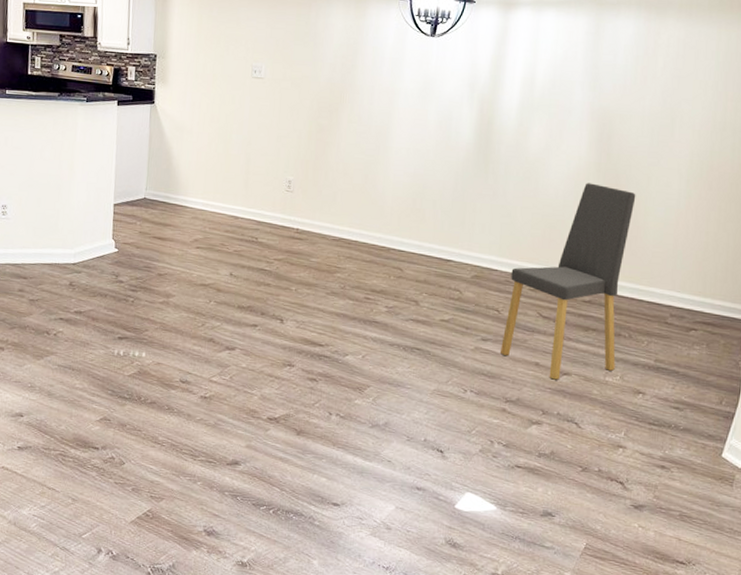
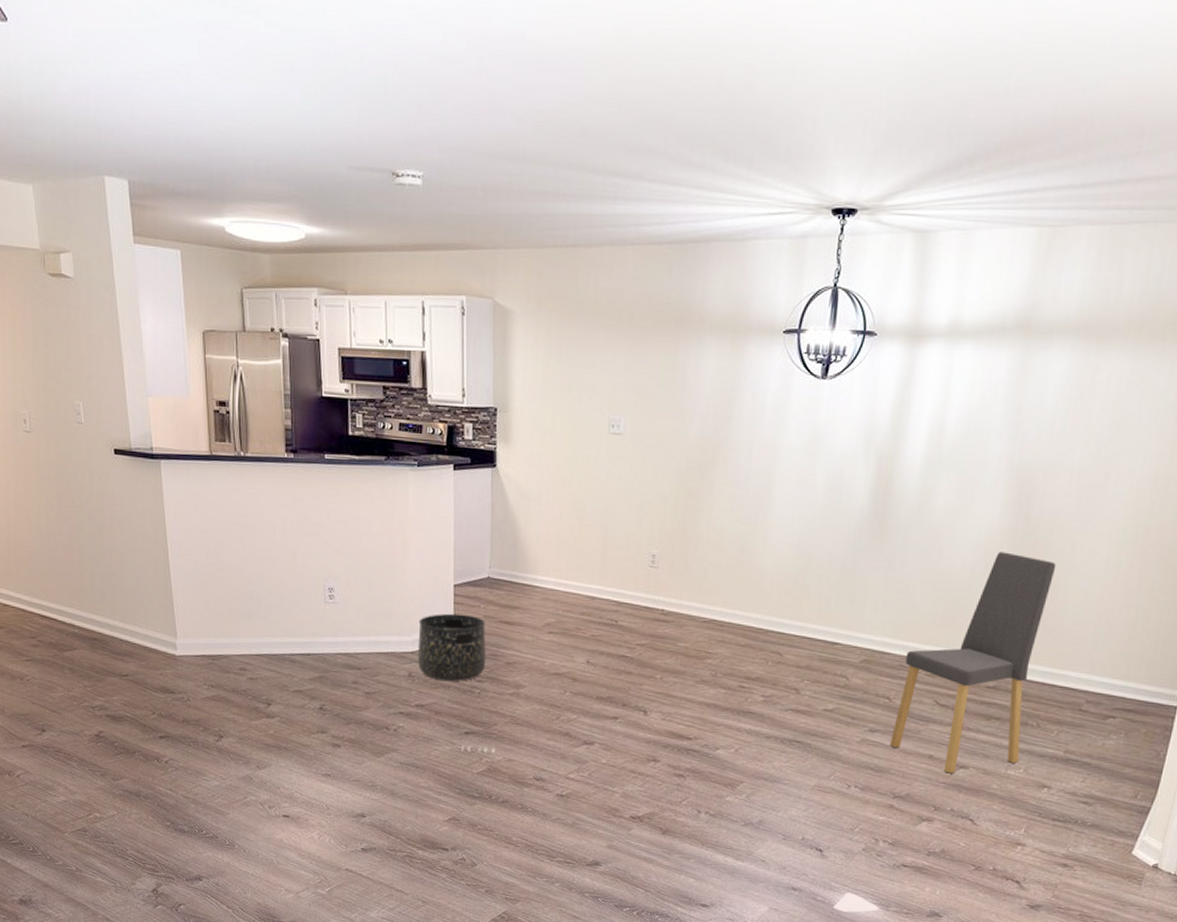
basket: none [79,229,141,291] -> present [418,613,487,682]

